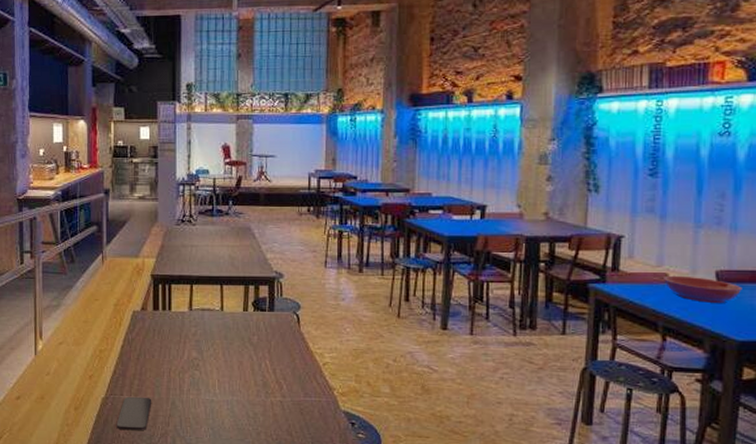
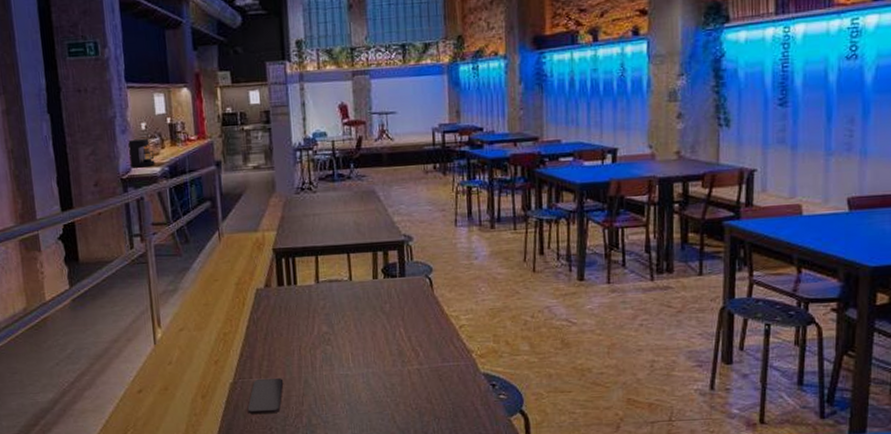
coffee maker: none [27,163,50,190] -> present [128,138,155,168]
bowl: present [664,275,742,303] -> none [797,205,874,231]

